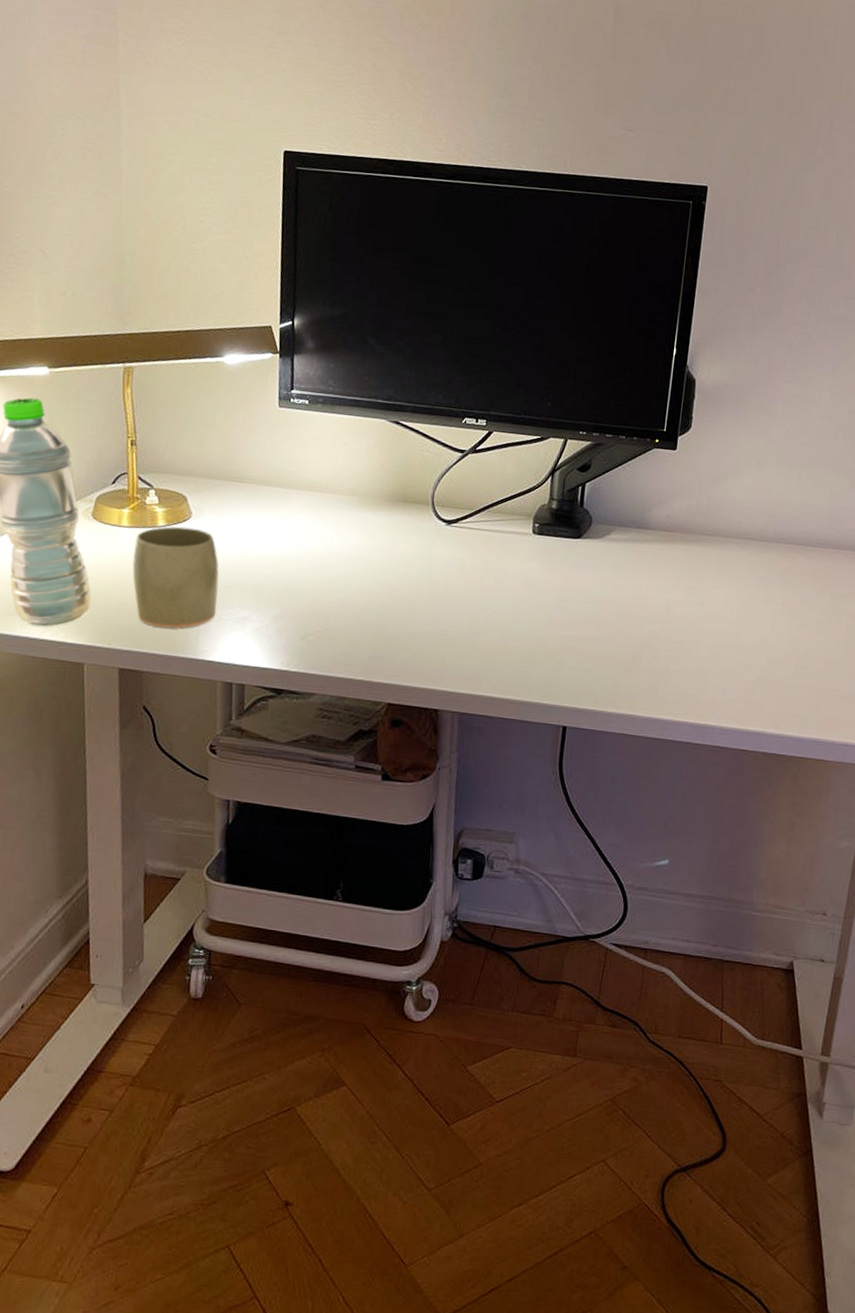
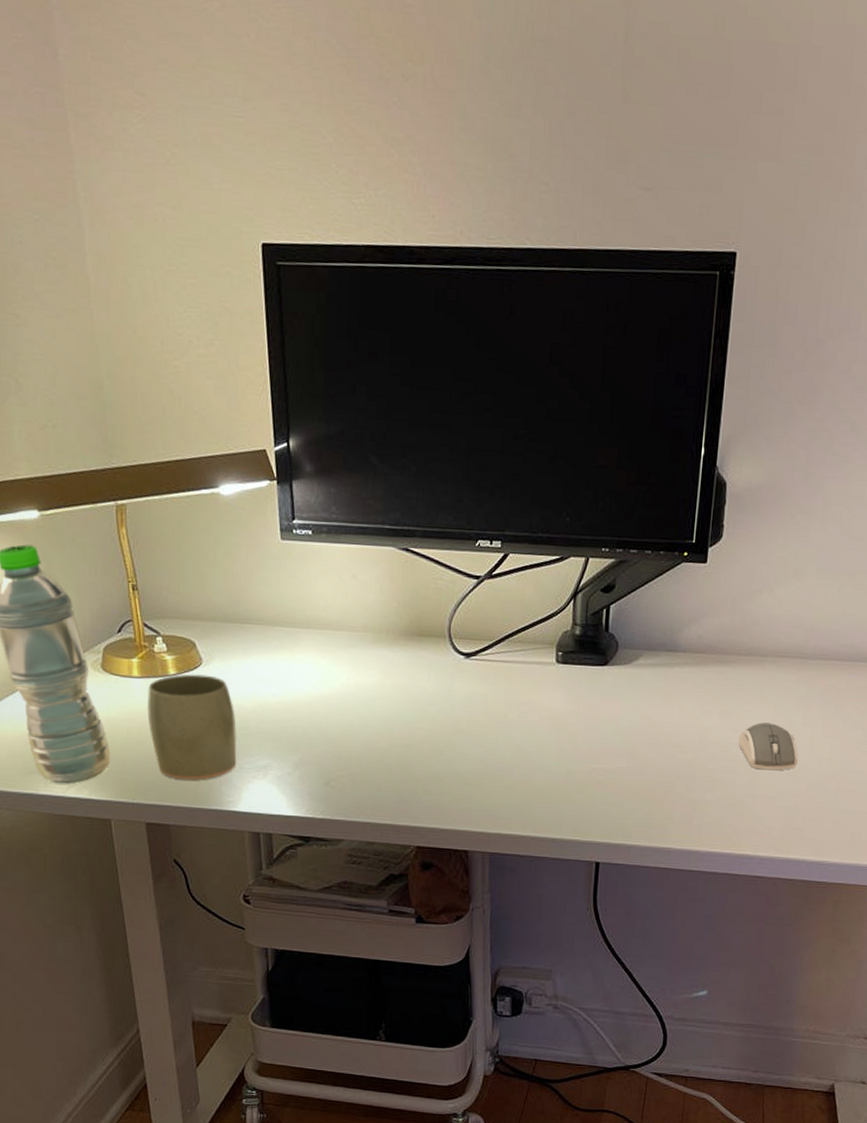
computer mouse: none [703,598,760,645] -> present [738,722,799,771]

